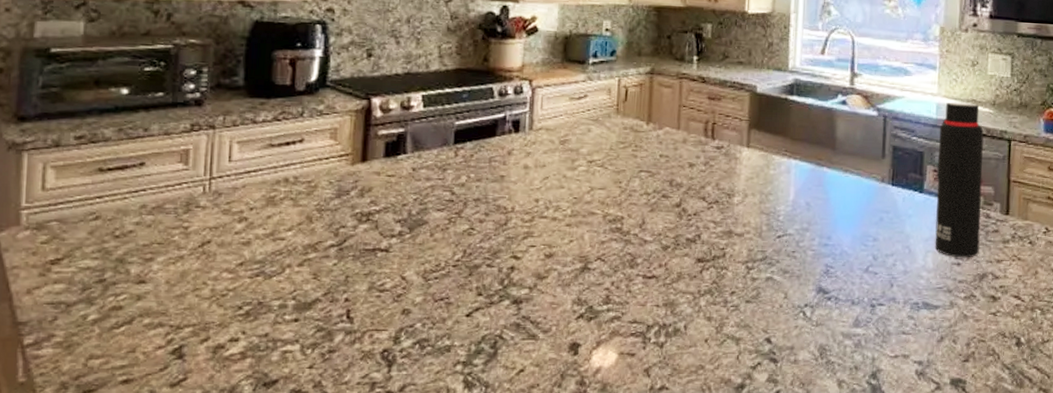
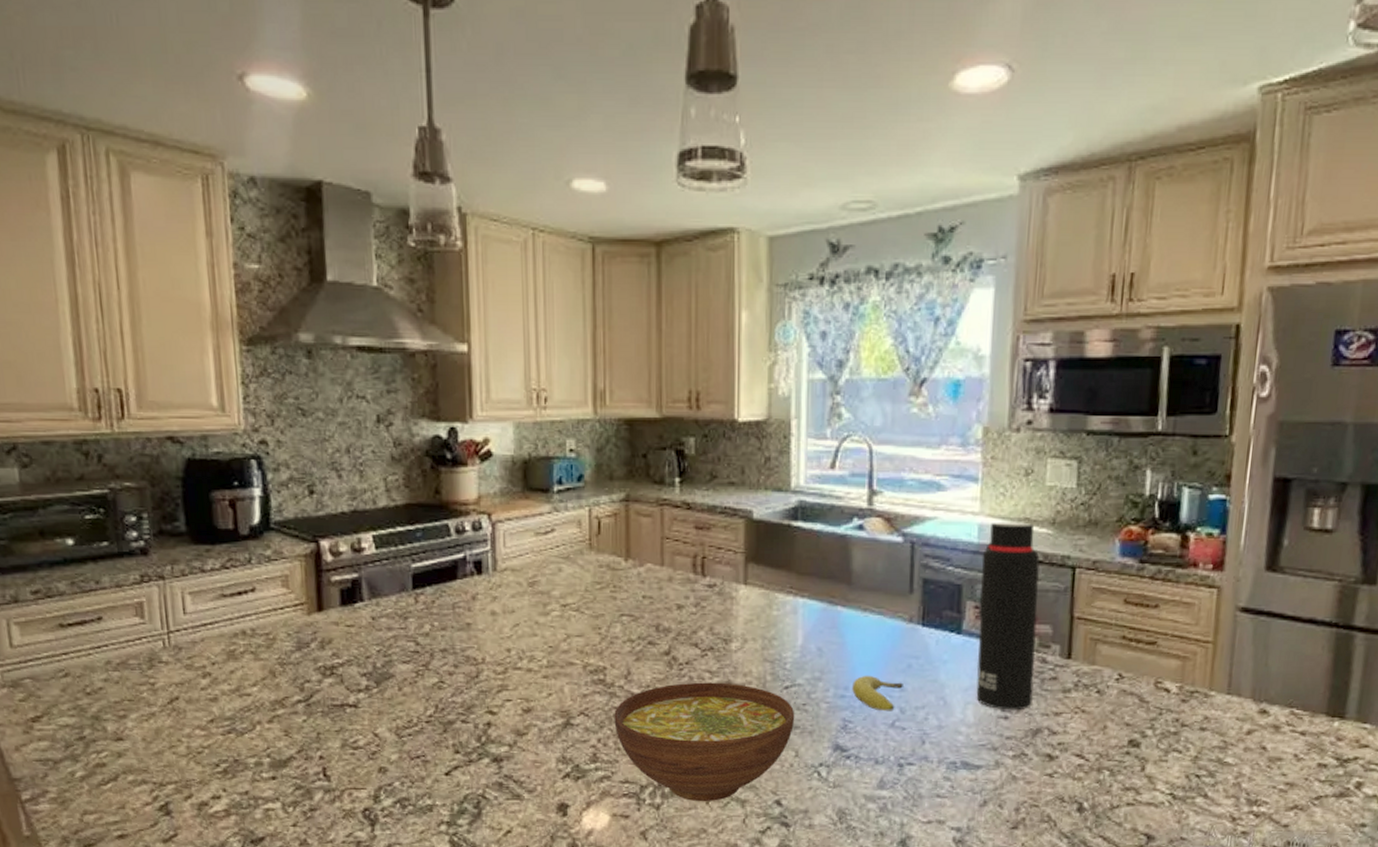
bowl: none [627,231,786,340] -> present [614,682,795,802]
fruit: none [834,226,876,258] -> present [852,675,903,712]

